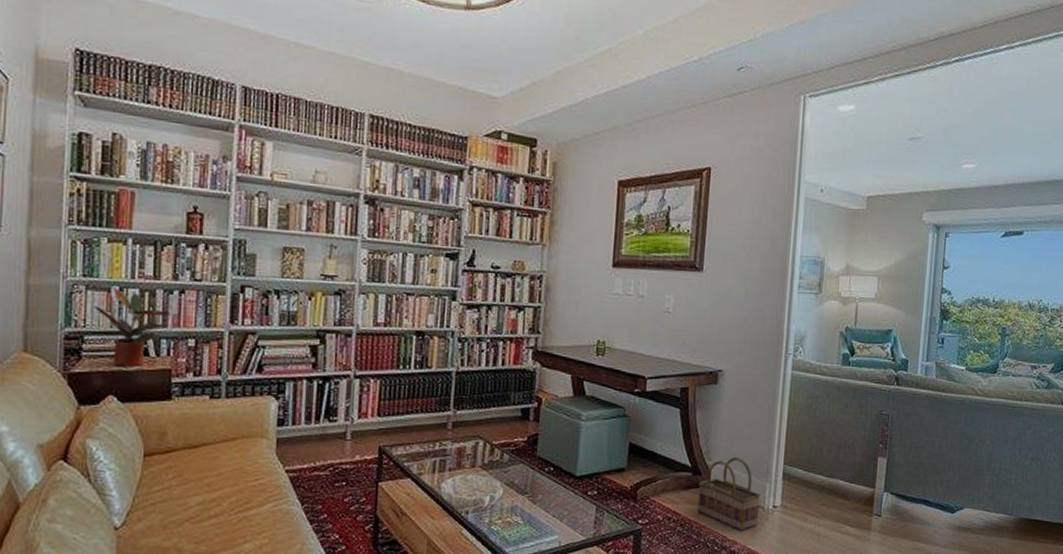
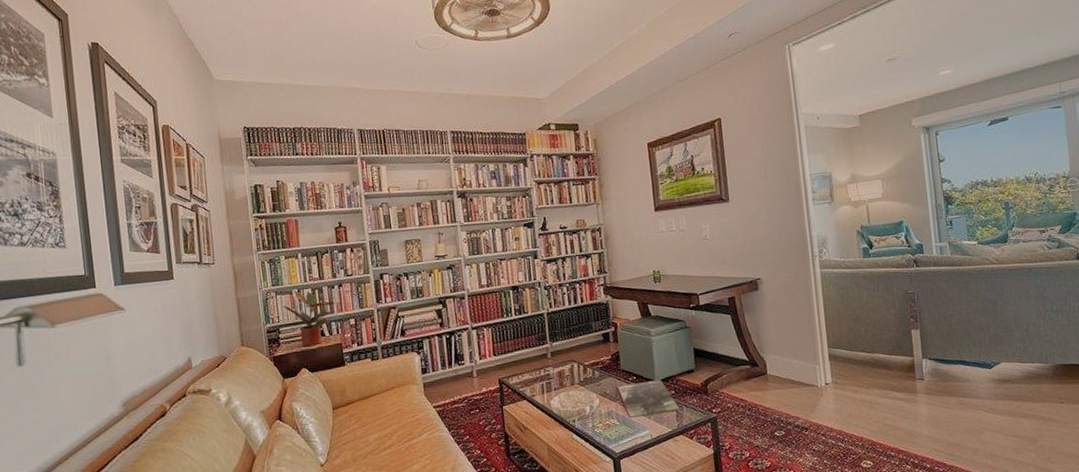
magazine: none [528,475,600,519] -> present [617,379,680,419]
basket: present [697,457,760,531] -> none [758,347,815,408]

